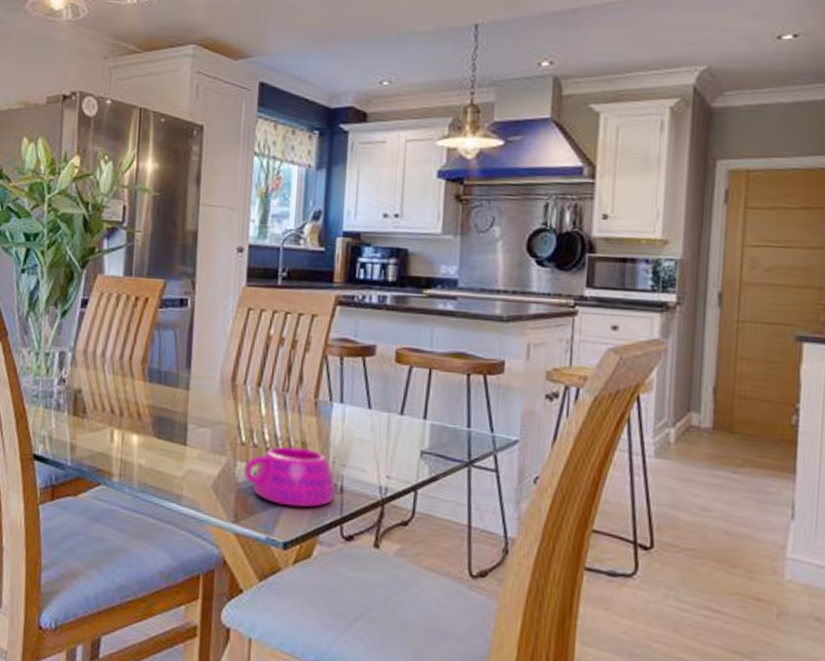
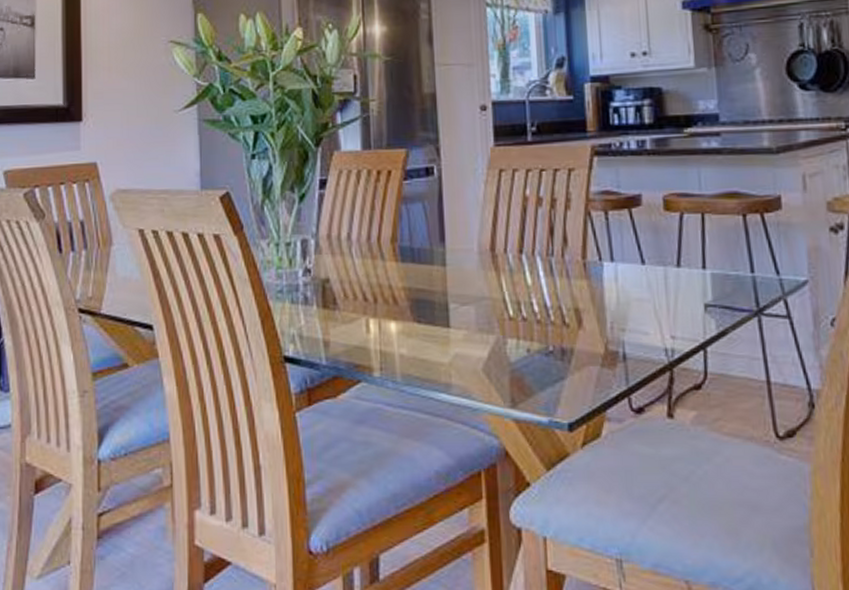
bowl: present [245,446,336,508] -> none [516,315,619,382]

